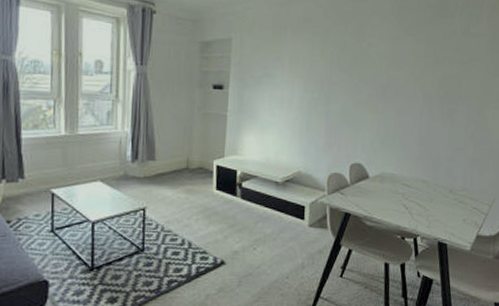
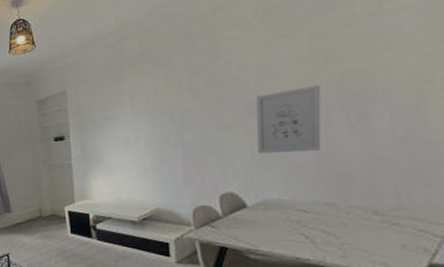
wall art: none [382,80,428,135] -> present [255,85,321,154]

